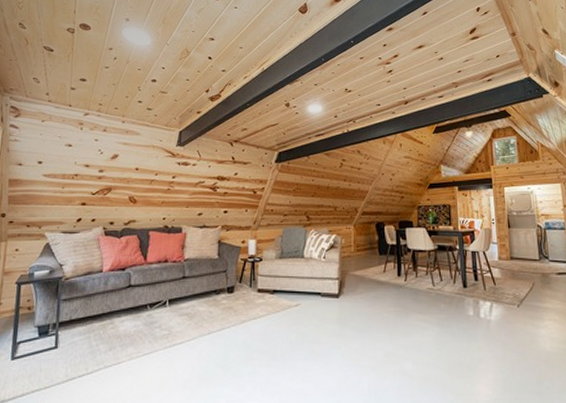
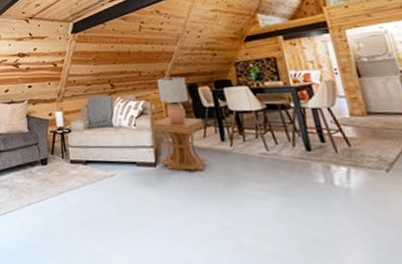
side table: none [340,252,384,304] -> present [152,117,207,172]
lamp: none [350,214,376,258] -> present [156,76,189,124]

